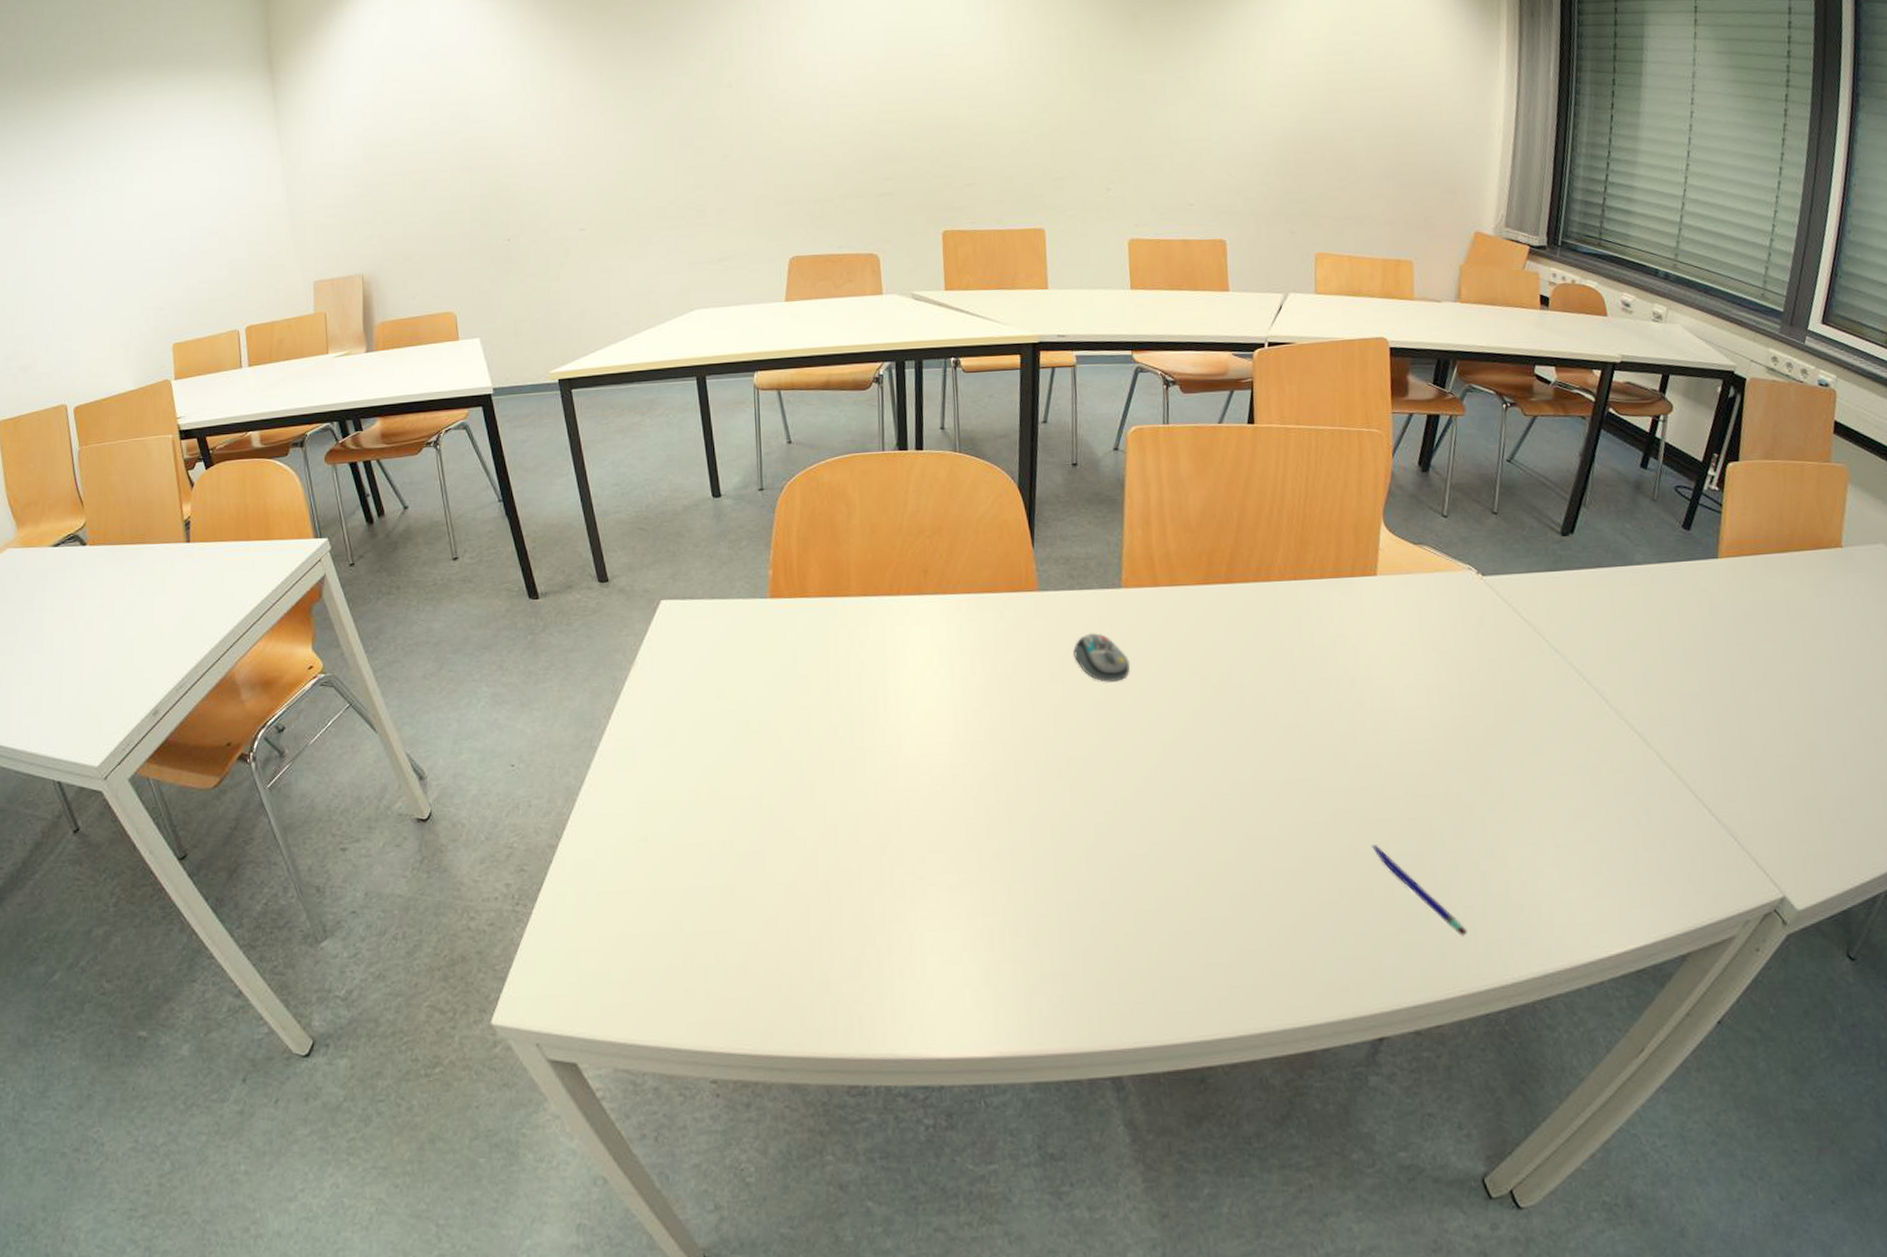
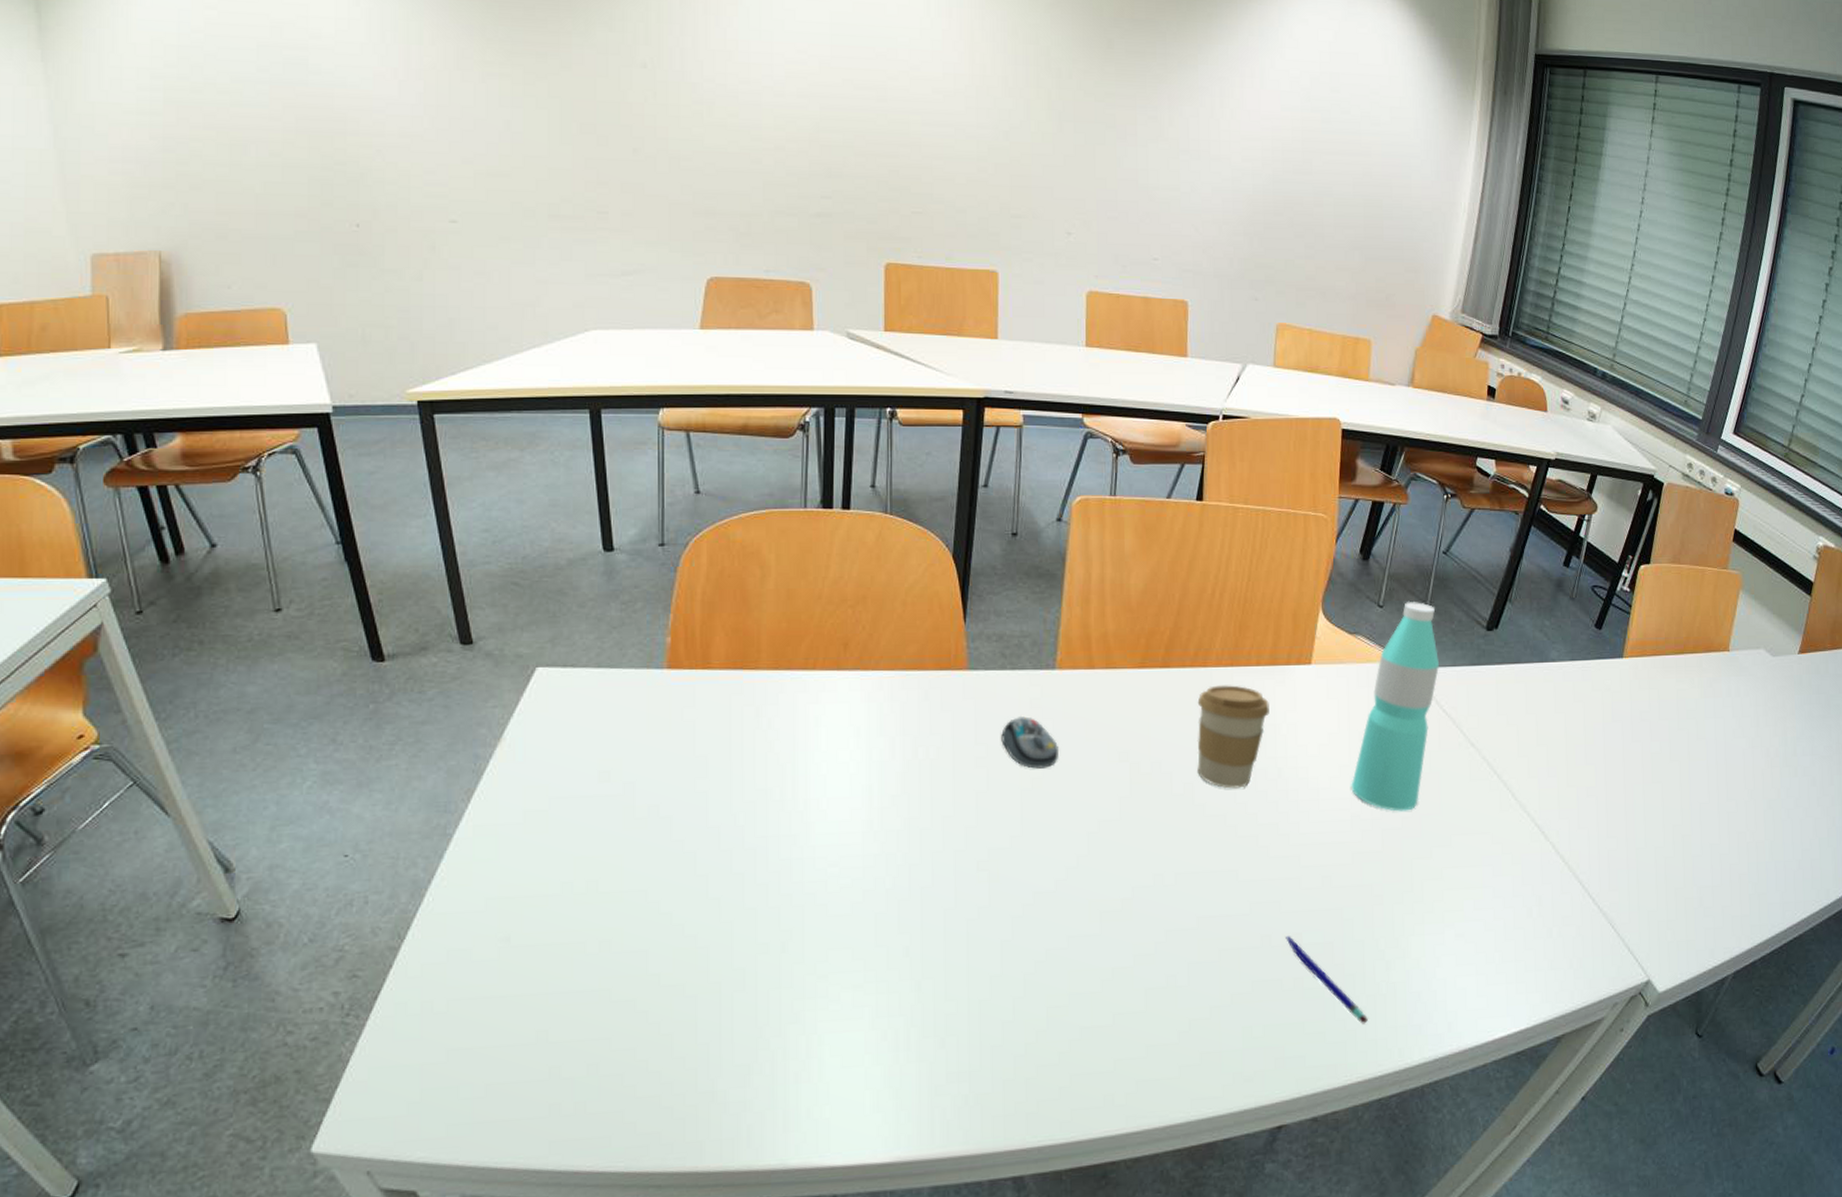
coffee cup: none [1263,598,1337,699] -> present [1197,685,1269,789]
water bottle: none [1429,510,1513,720] -> present [1351,602,1439,812]

